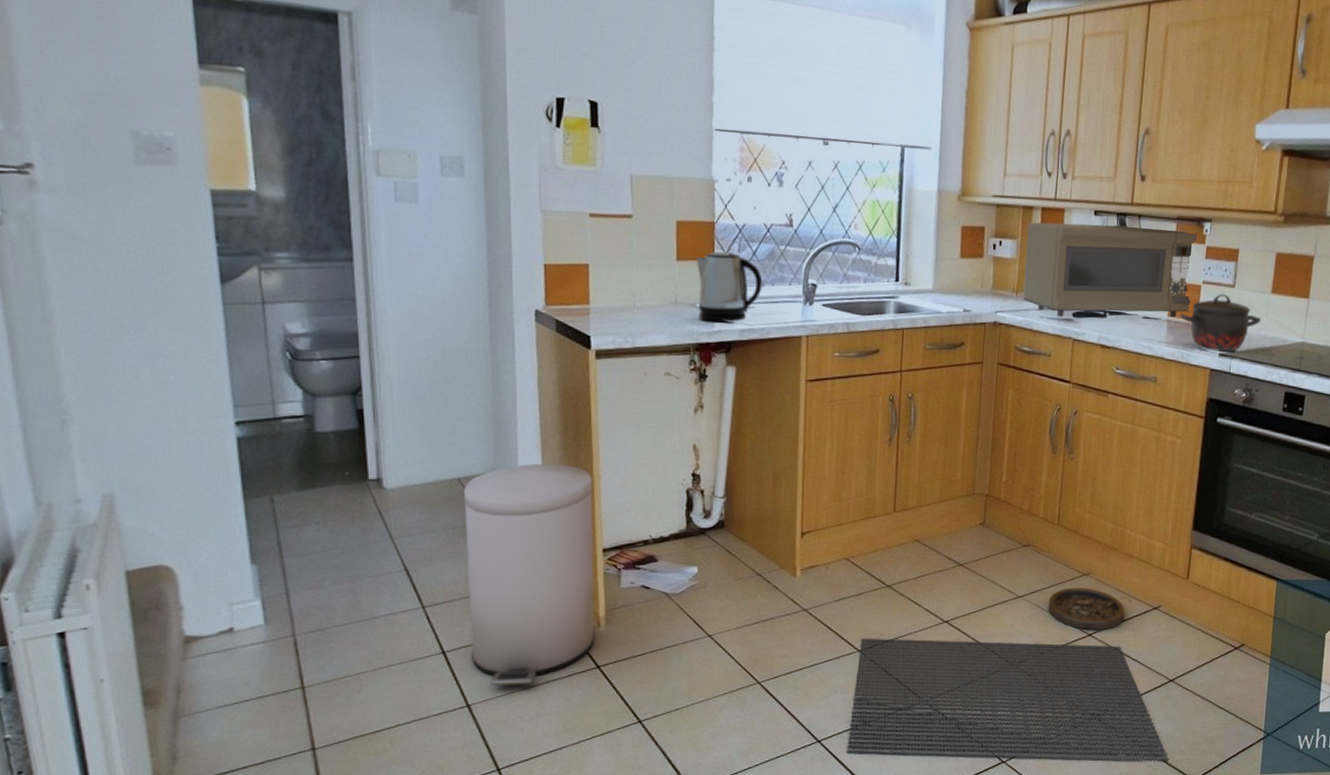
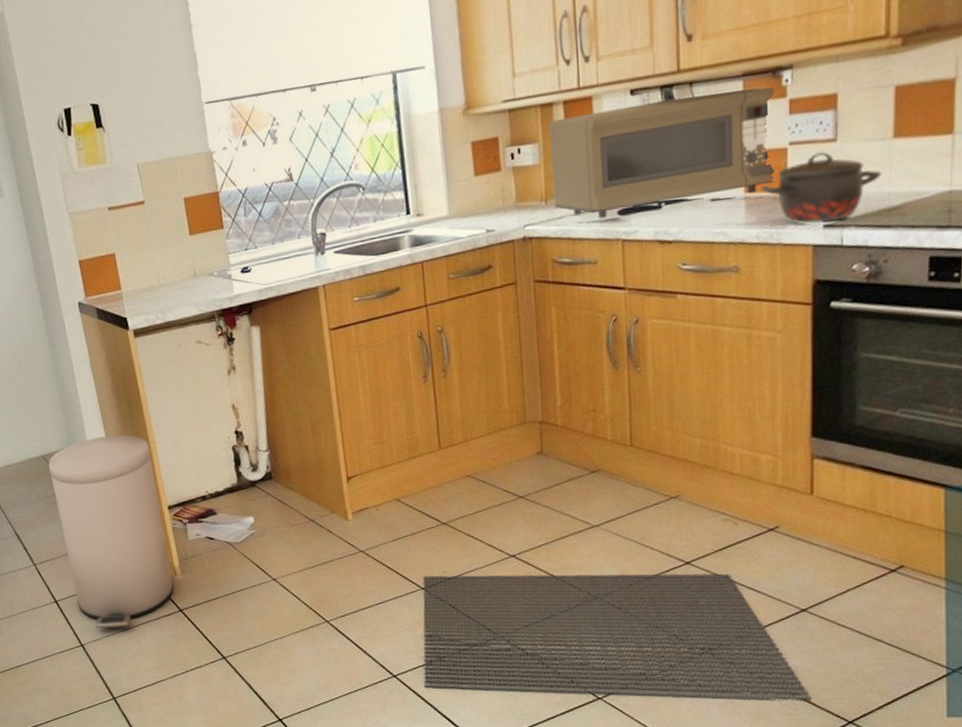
kettle: present [696,251,763,323] -> none [207,217,273,288]
pet bowl: present [1048,587,1125,631] -> none [630,512,731,559]

